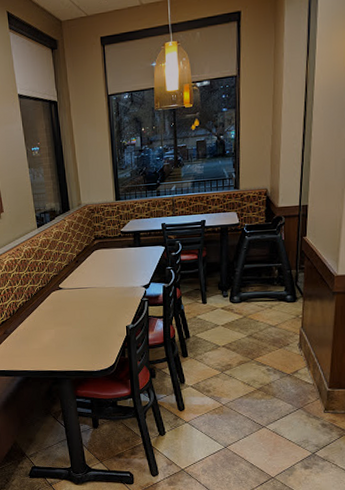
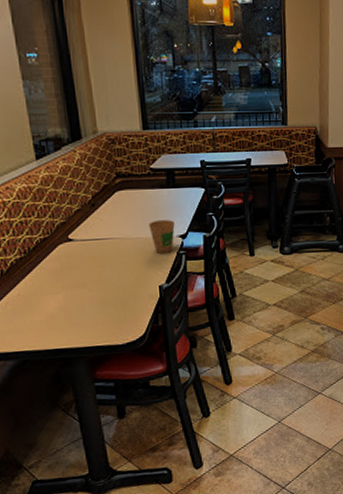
paper cup: none [119,273,140,300] -> present [148,220,175,253]

